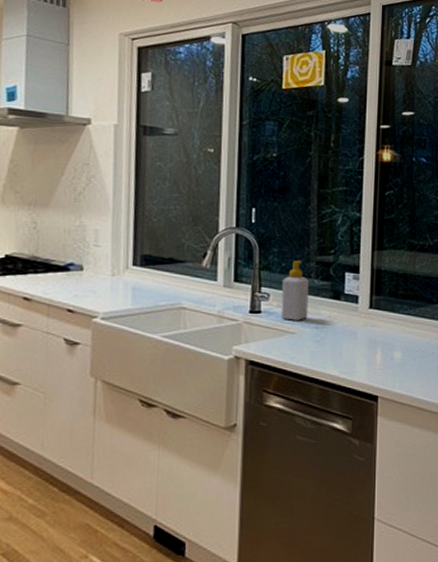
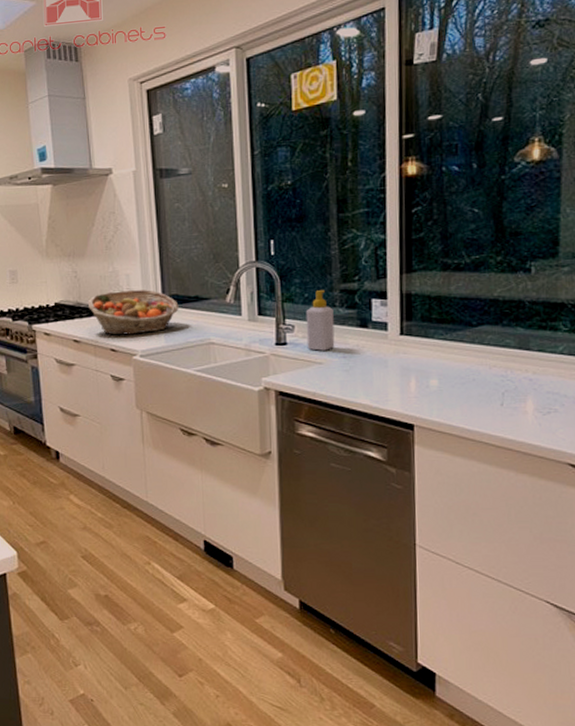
fruit basket: none [46,246,151,295] -> present [88,289,179,335]

